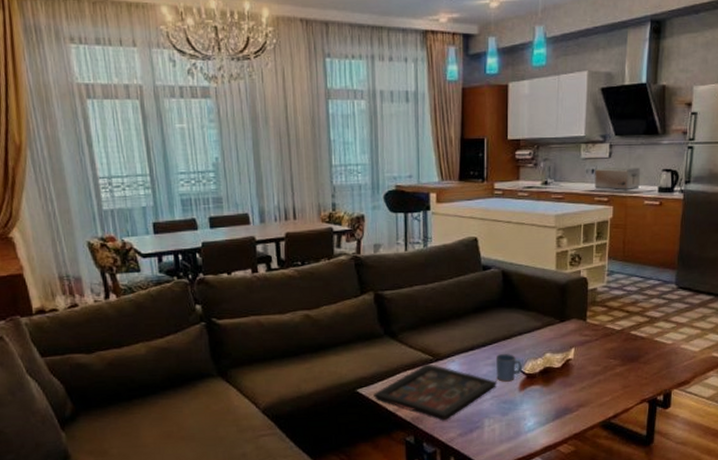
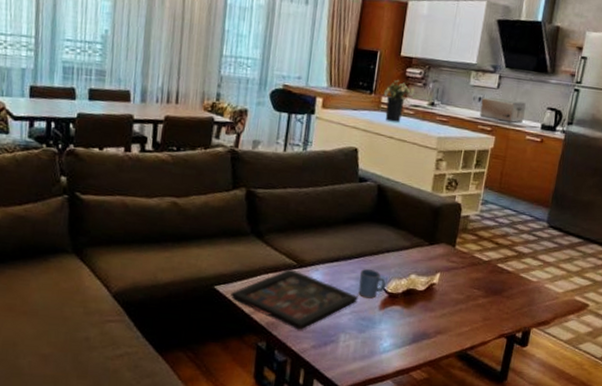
flower arrangement: none [495,163,529,208] -> present [383,80,417,123]

